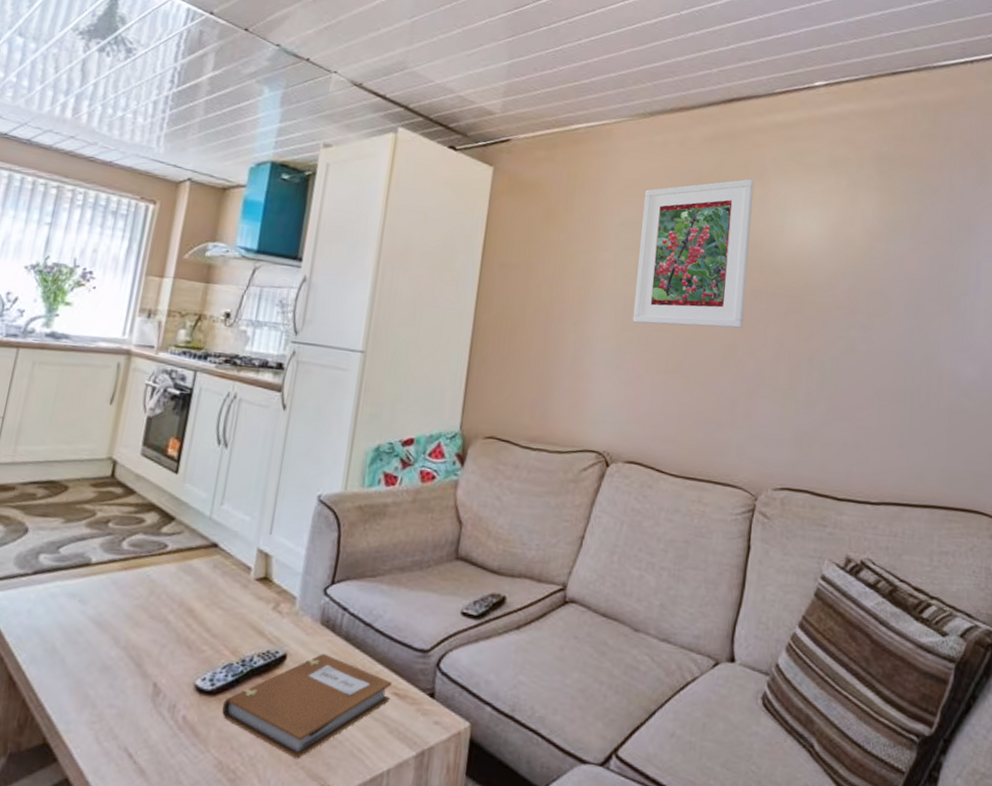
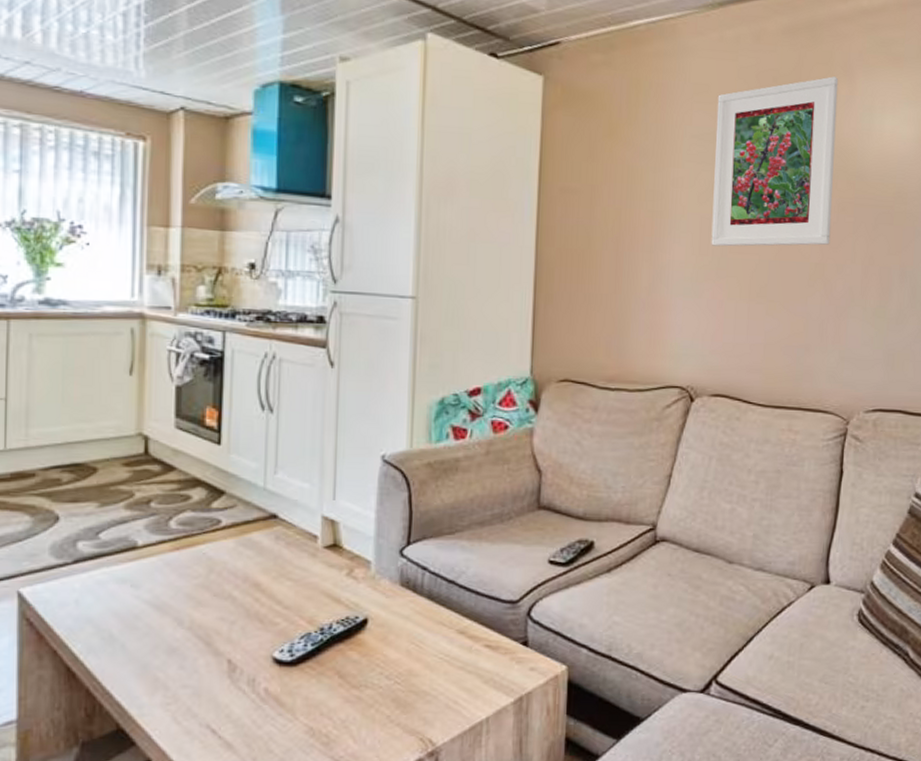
notebook: present [222,654,392,760] -> none [306,615,482,718]

